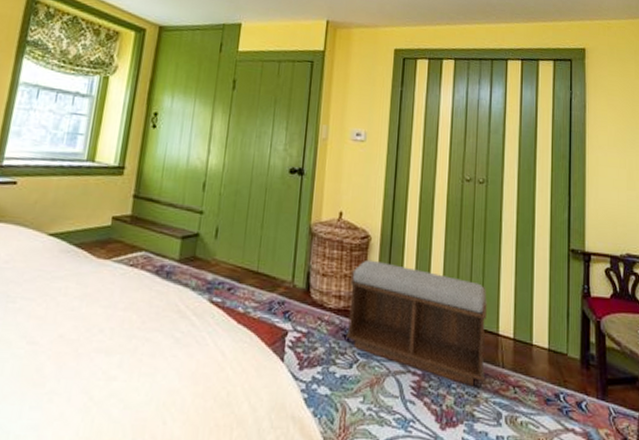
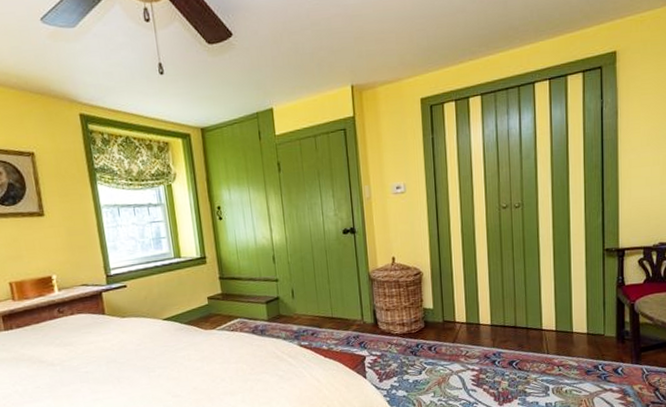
bench: present [346,259,487,387] -> none [409,290,532,372]

